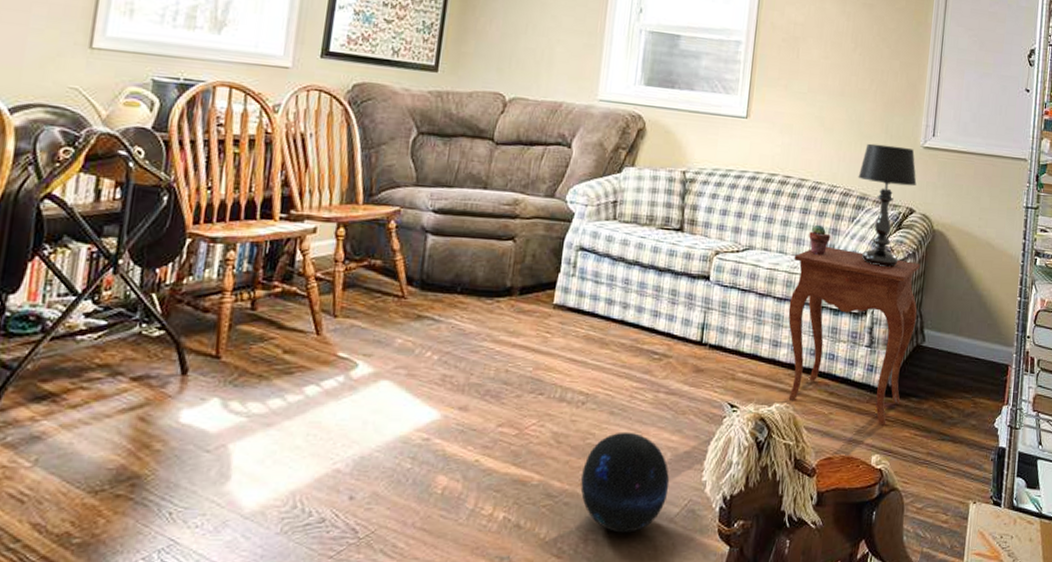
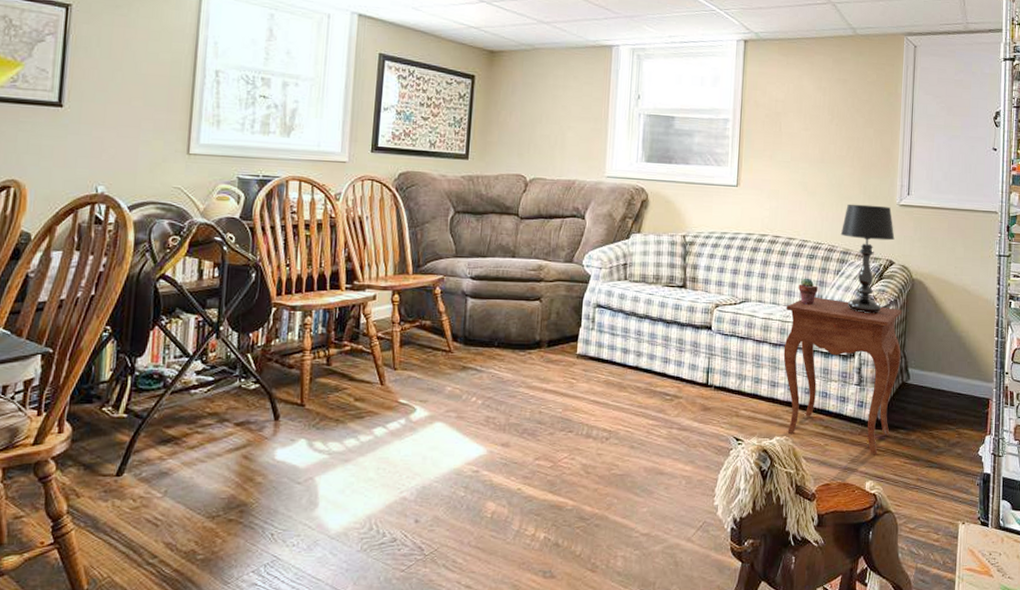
ball: present [580,431,670,533] -> none [608,463,686,550]

